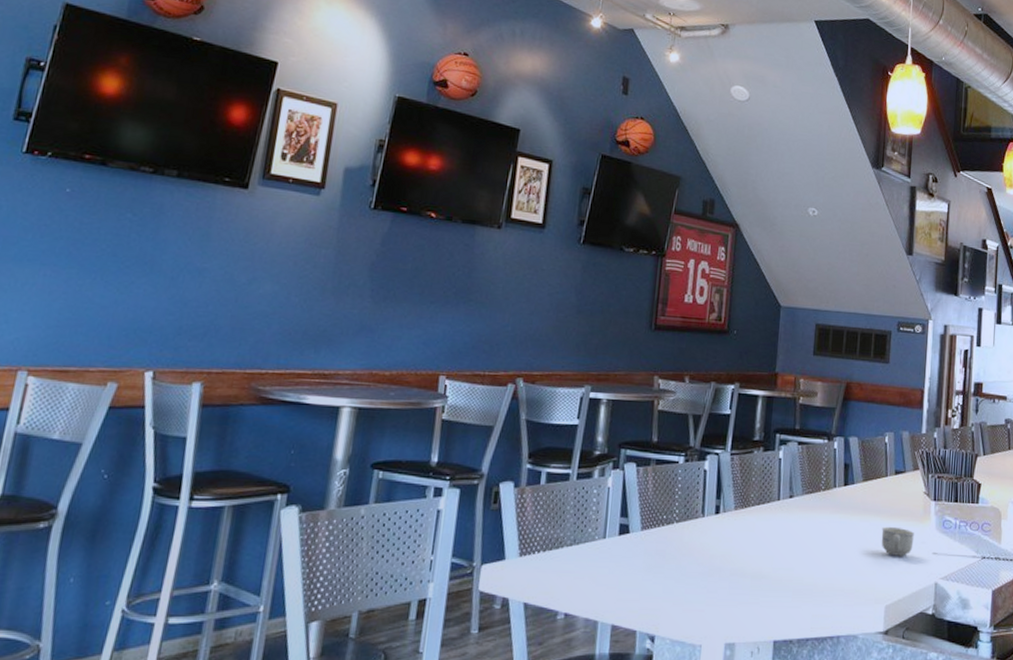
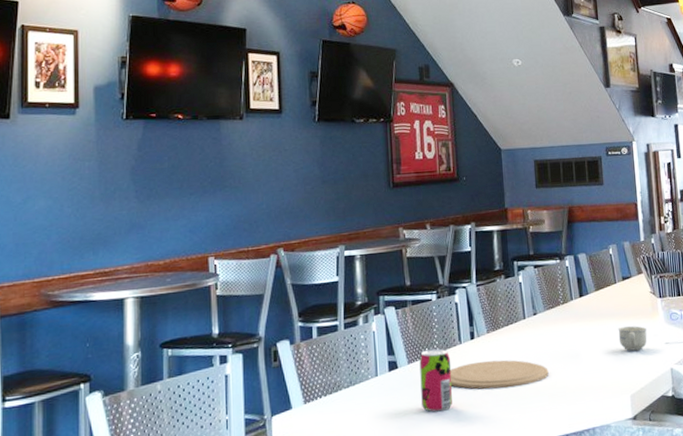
beverage can: none [649,517,690,590] -> present [419,348,453,412]
plate: none [686,540,797,576] -> present [450,359,549,390]

